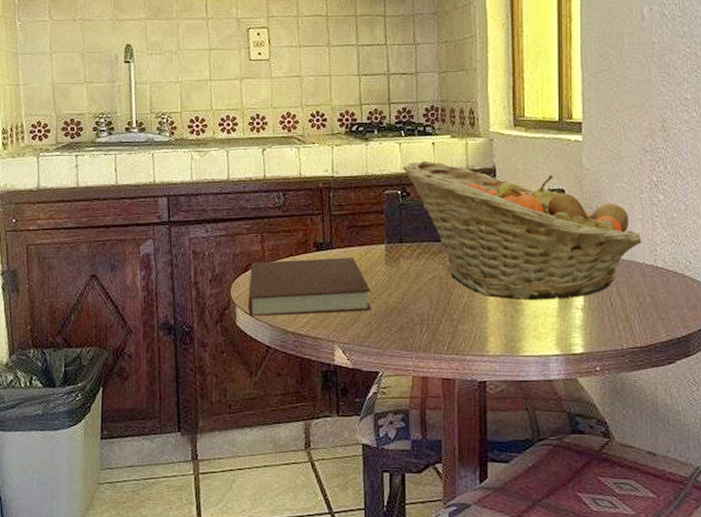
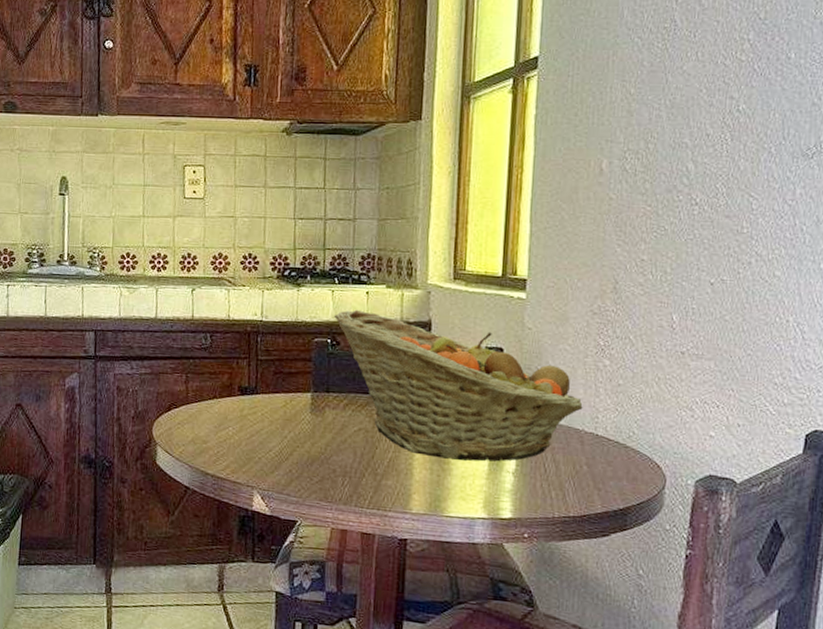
notebook: present [248,257,371,317] -> none [169,402,294,459]

